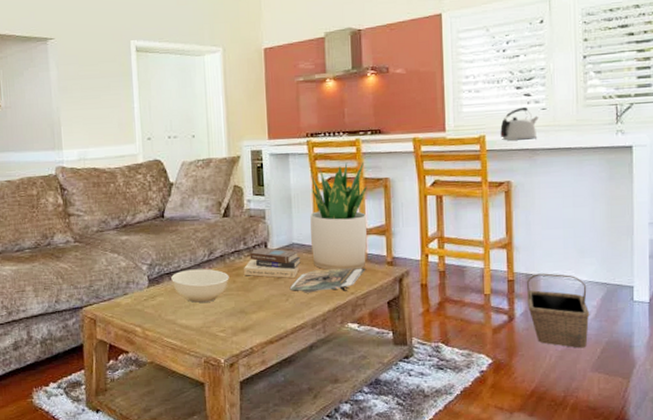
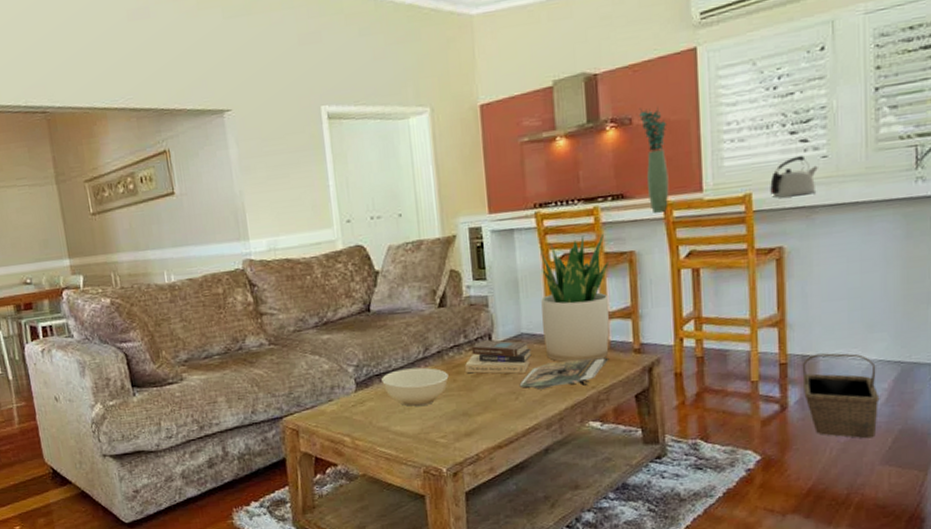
vase: none [395,60,418,148] -> present [639,107,669,214]

